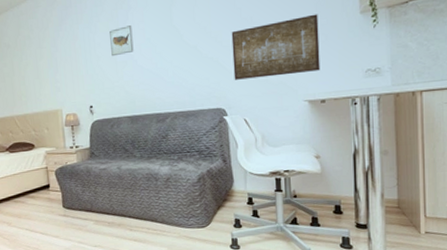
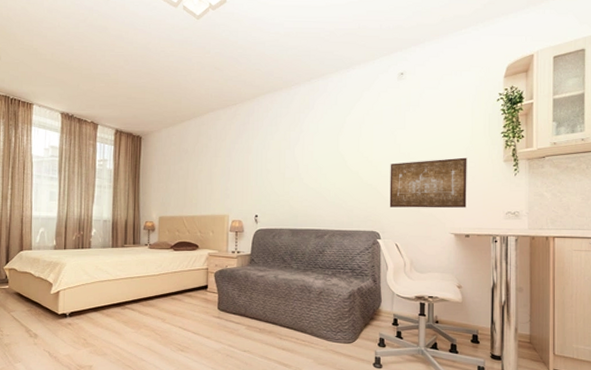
wall art: present [109,25,134,57] -> none [281,147,302,173]

